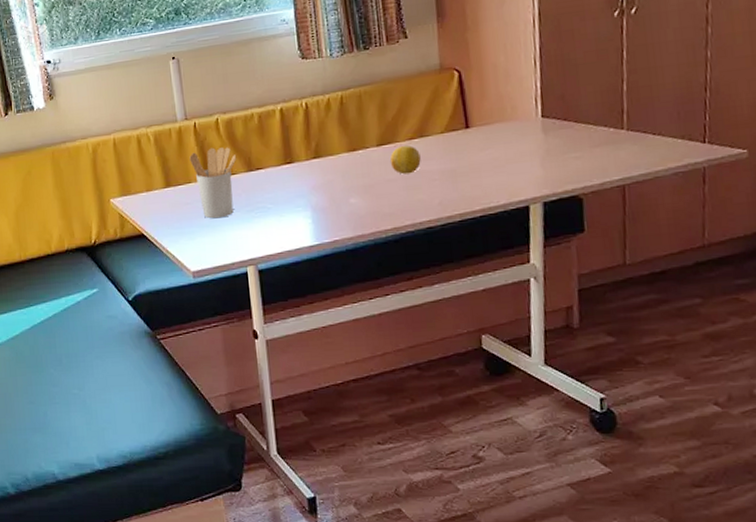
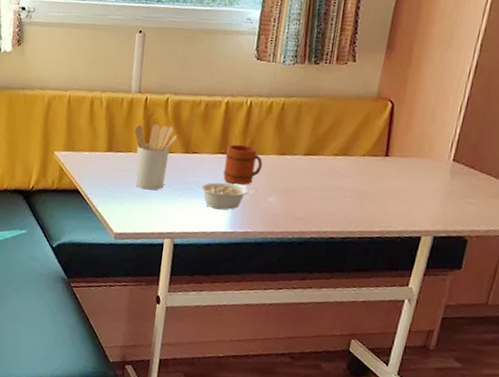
legume: none [273,192,336,223] -> present [200,182,258,210]
mug: none [292,149,335,193] -> present [223,144,263,185]
fruit: present [390,145,421,175] -> none [311,159,340,187]

